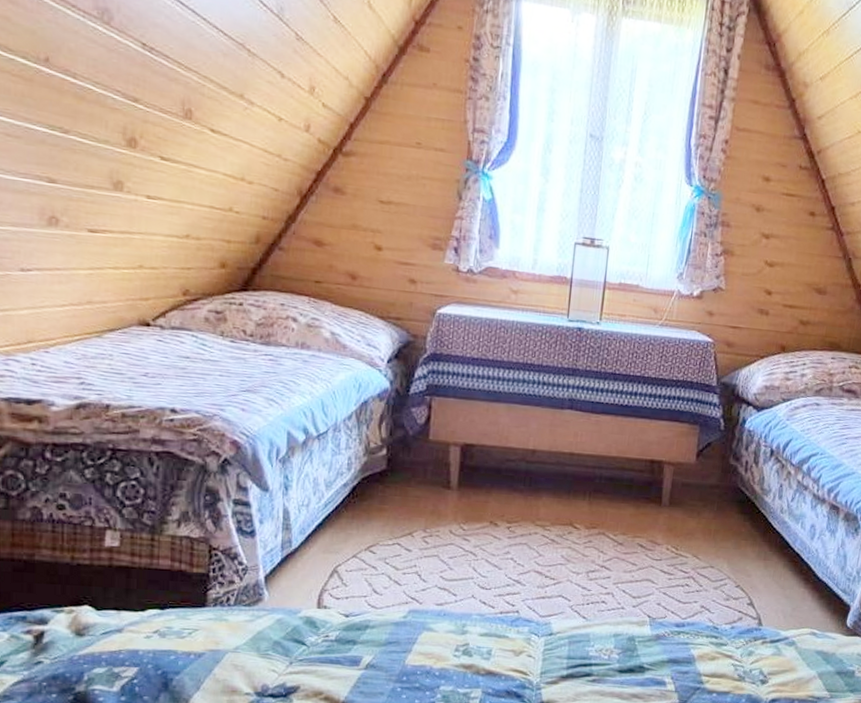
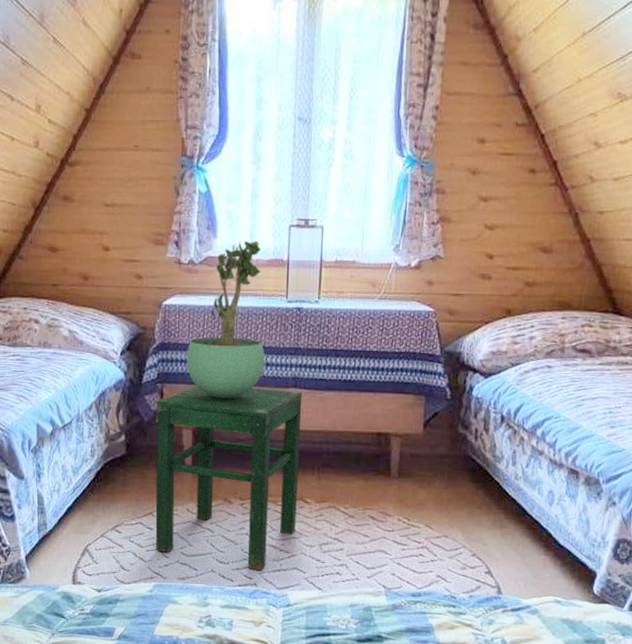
stool: none [412,400,578,598] -> present [155,385,302,571]
potted plant: none [458,254,544,417] -> present [186,240,266,399]

